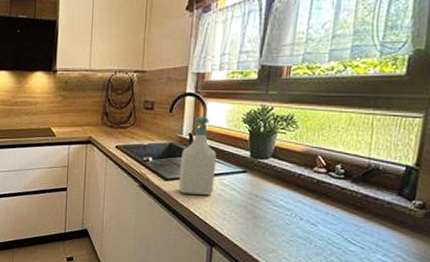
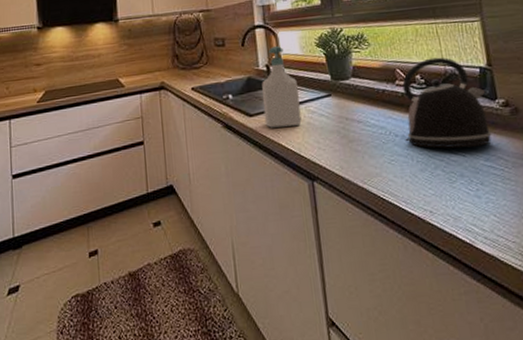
kettle: none [308,149,405,242] -> present [402,57,492,148]

